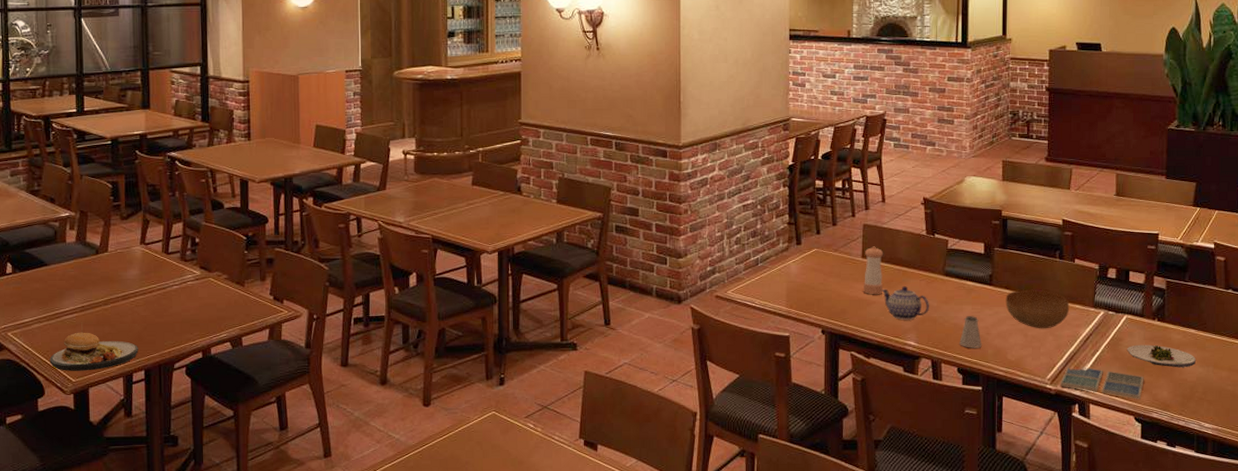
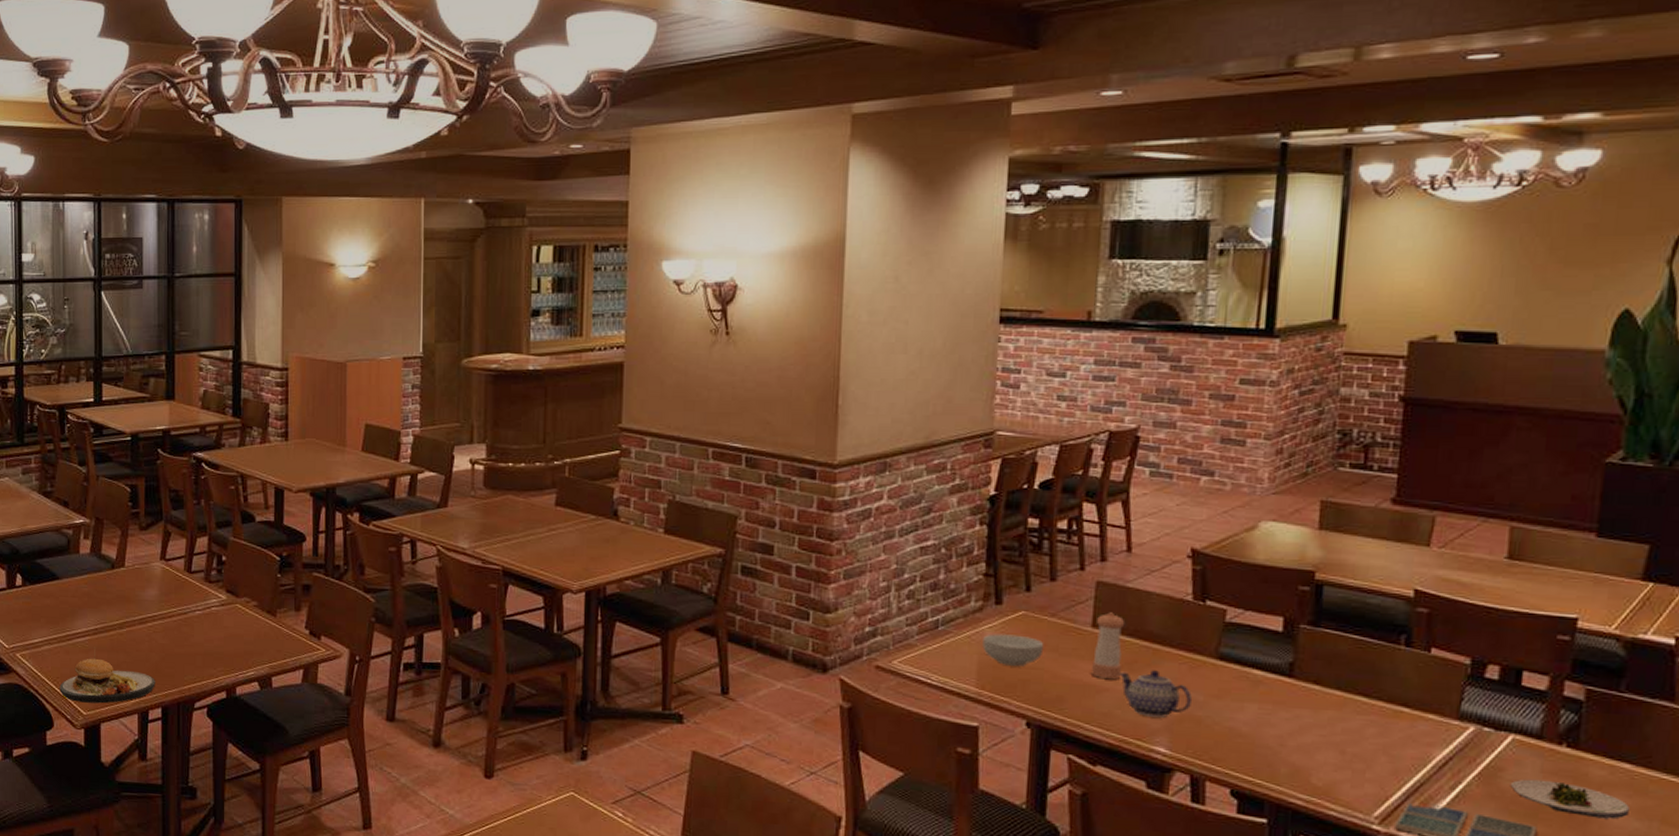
cereal bowl: none [789,266,831,289] -> present [982,634,1044,666]
saltshaker: present [959,316,982,348] -> none [1235,718,1272,765]
bowl: present [1005,289,1070,329] -> none [1312,687,1418,746]

